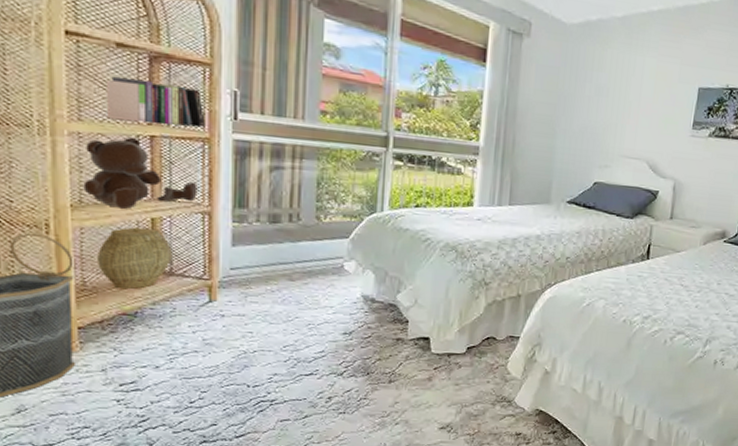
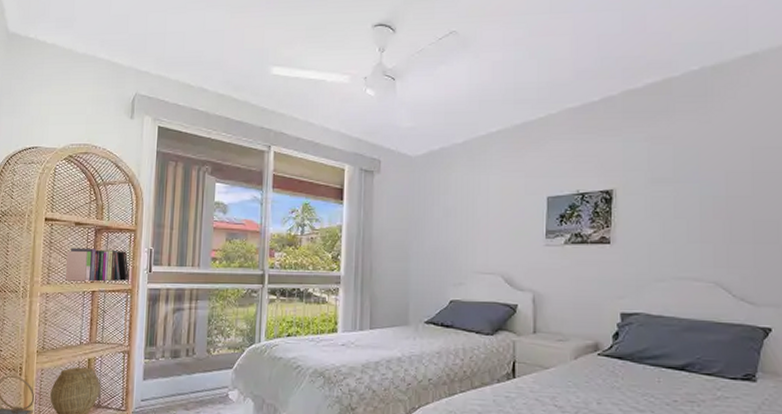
teddy bear: present [83,137,198,209] -> none [46,294,122,352]

